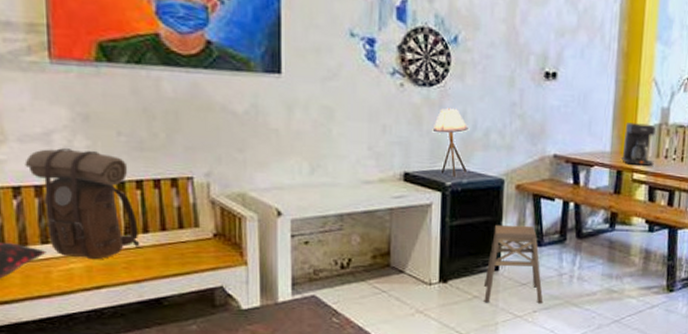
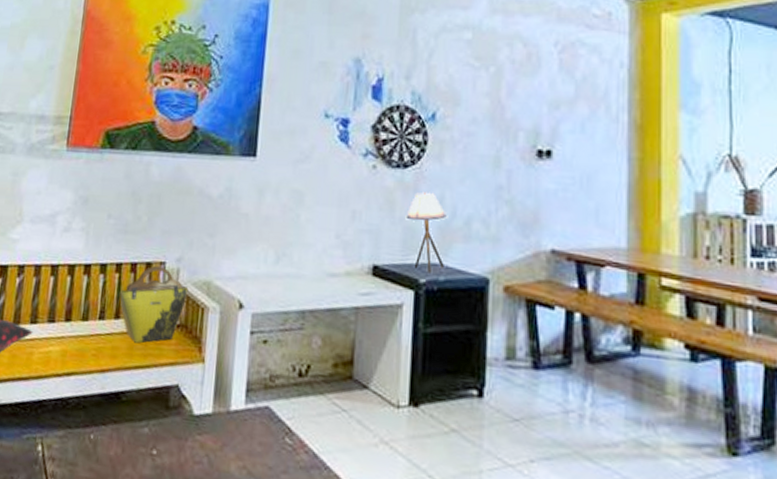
backpack: present [25,148,140,260] -> none [31,229,112,344]
tote bag: none [145,181,222,254] -> present [120,265,189,344]
stool: present [484,224,543,304] -> none [464,335,543,451]
coffee maker: present [621,123,656,166] -> none [643,211,690,269]

